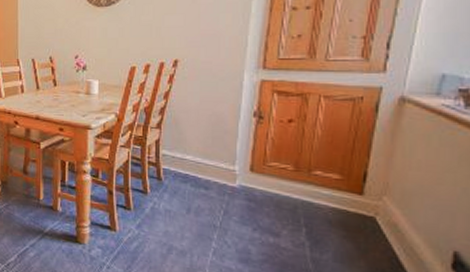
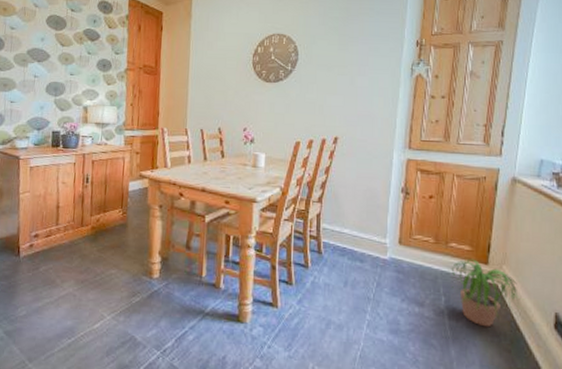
potted plant: none [314,188,411,263] -> present [451,258,525,328]

